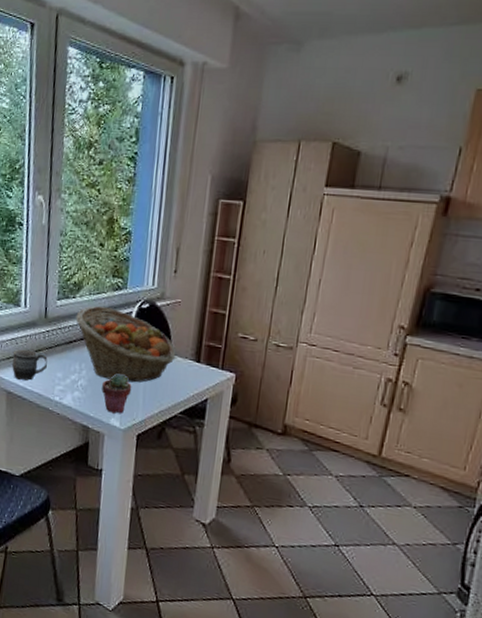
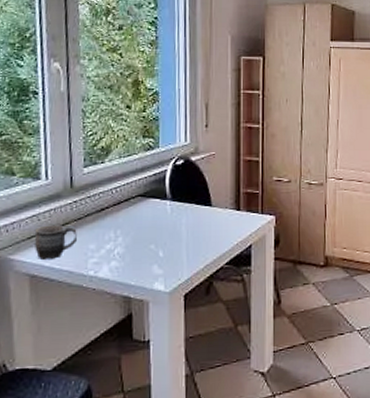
fruit basket: present [75,306,176,383] -> none [106,168,216,242]
potted succulent: present [102,373,132,414] -> none [141,234,174,277]

